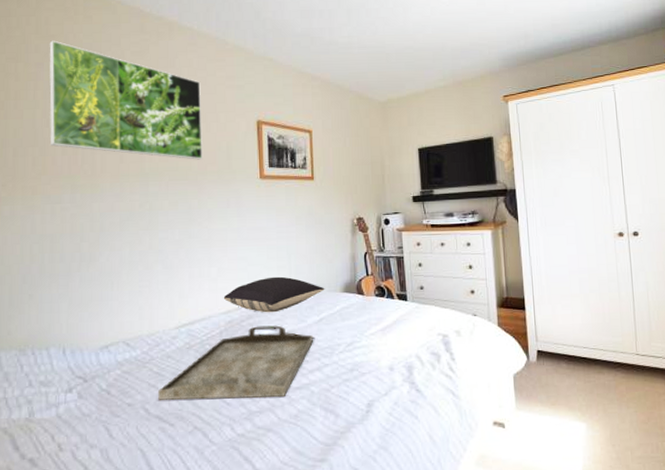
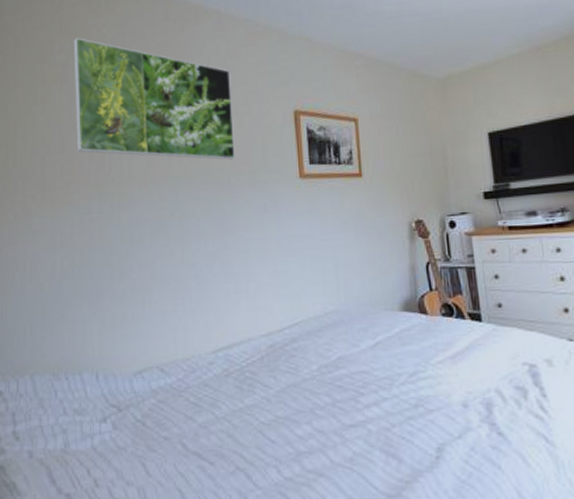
serving tray: present [158,325,313,401] -> none [196,350,368,437]
pillow: present [223,276,325,313] -> none [263,292,380,336]

